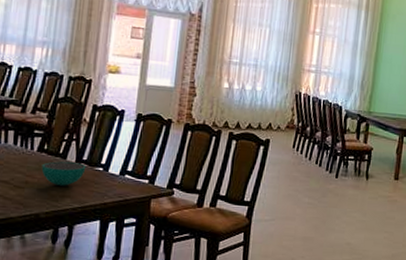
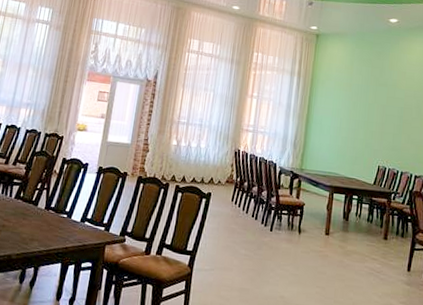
bowl: present [41,161,86,186] -> none [16,207,53,231]

